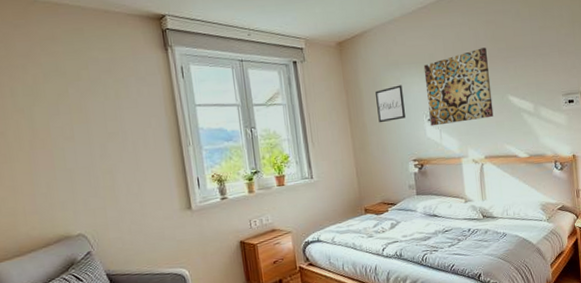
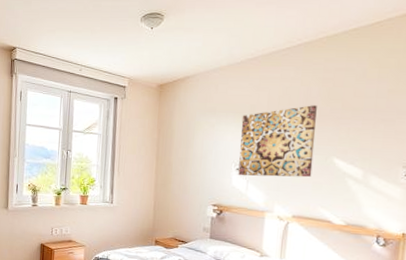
wall art: present [375,85,405,123] -> none [185,131,216,165]

